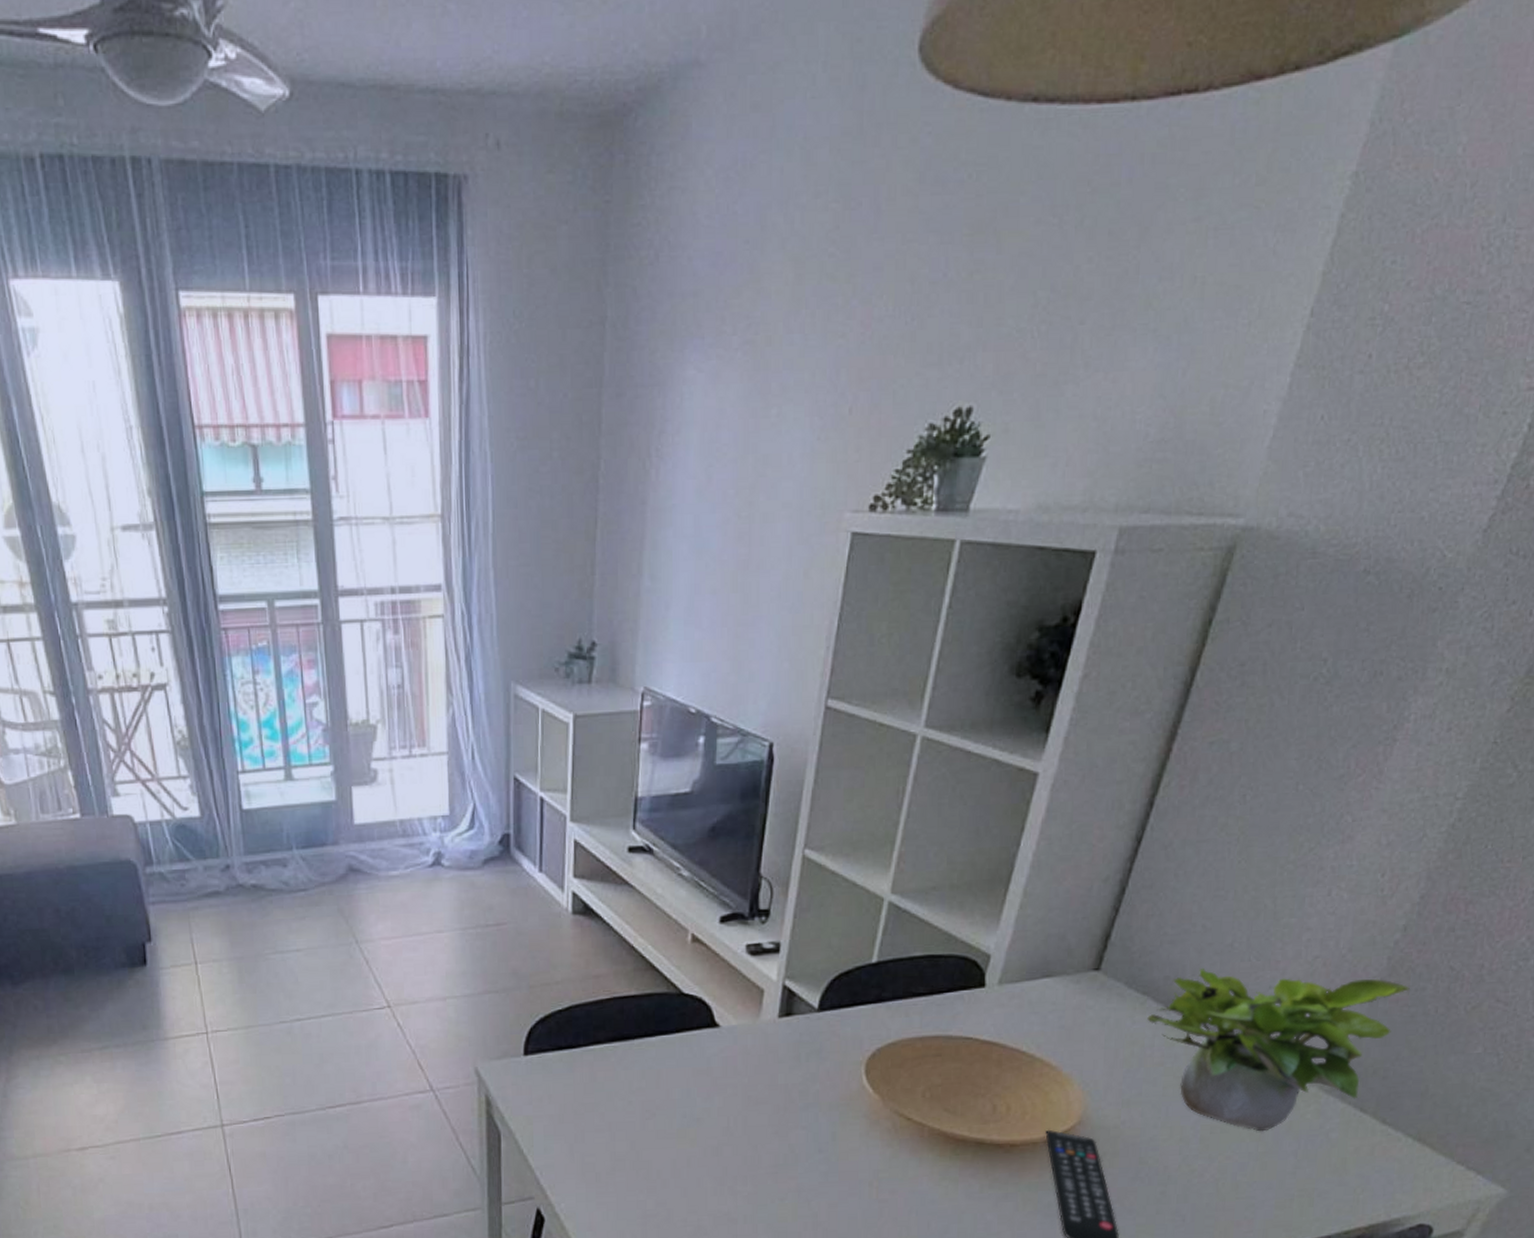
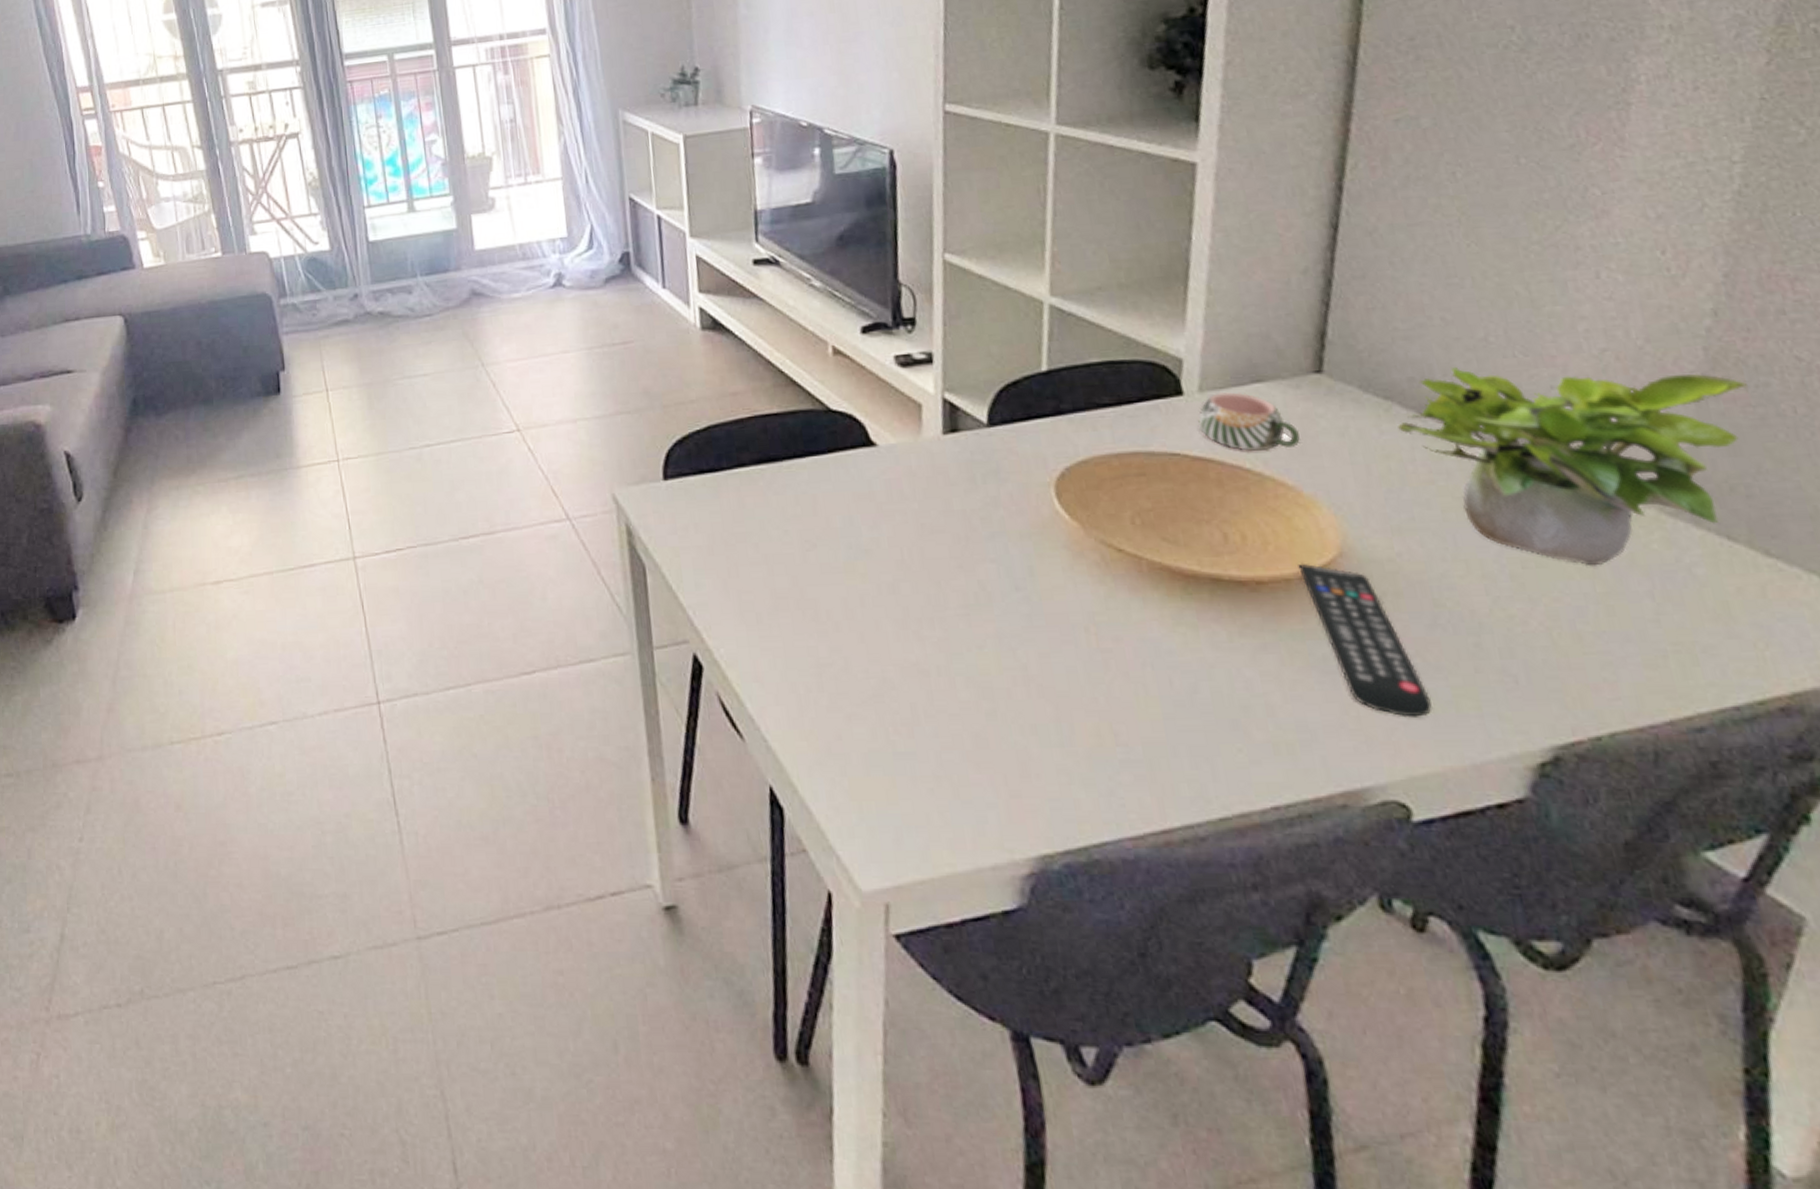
mug: none [992,984,1070,1037] -> present [1198,391,1300,451]

